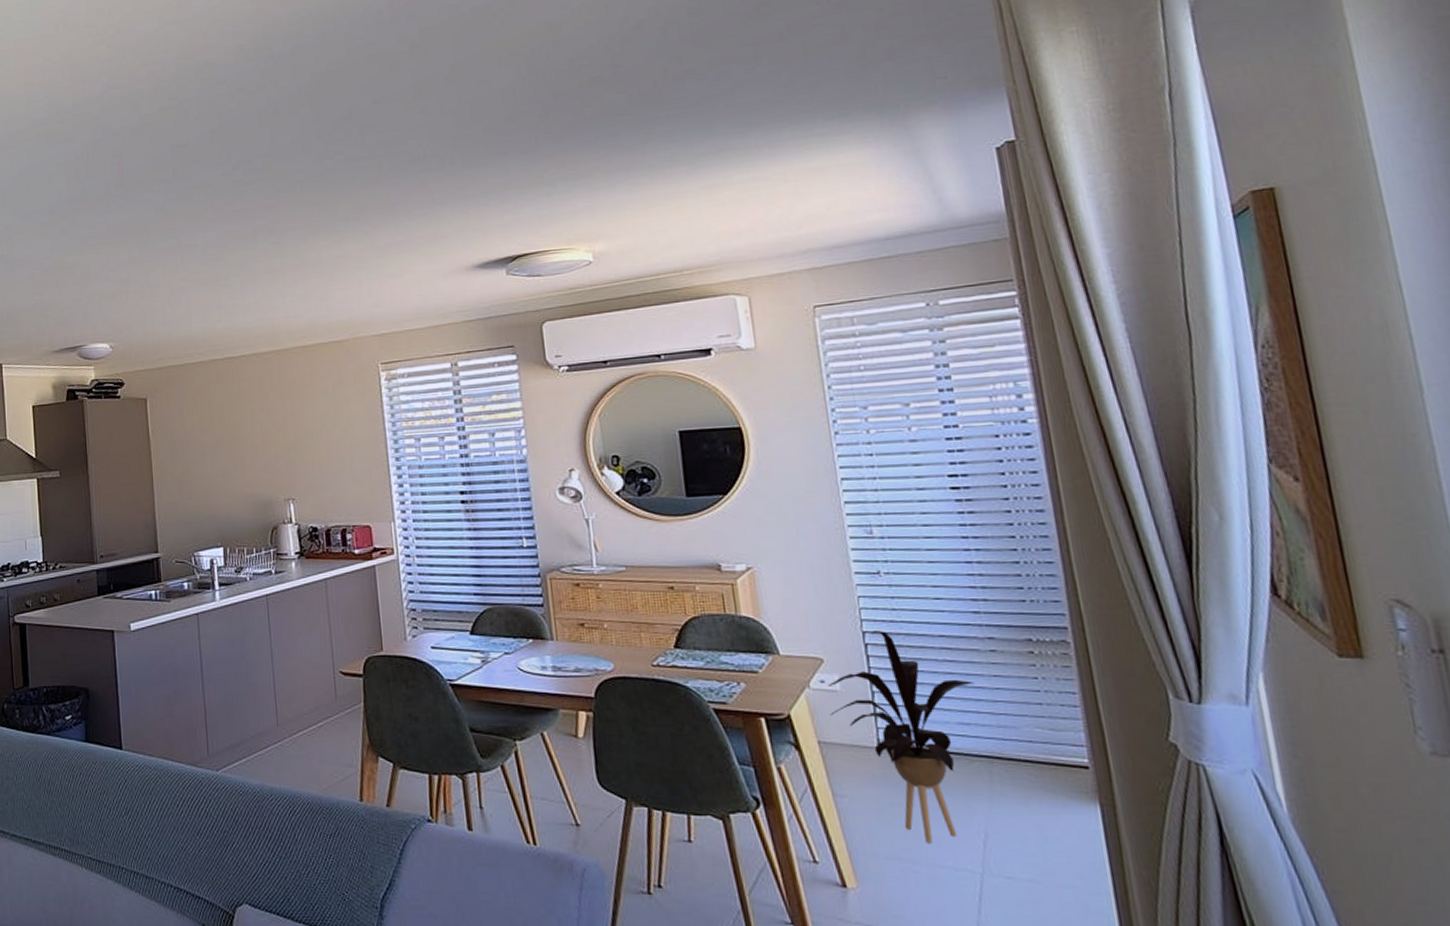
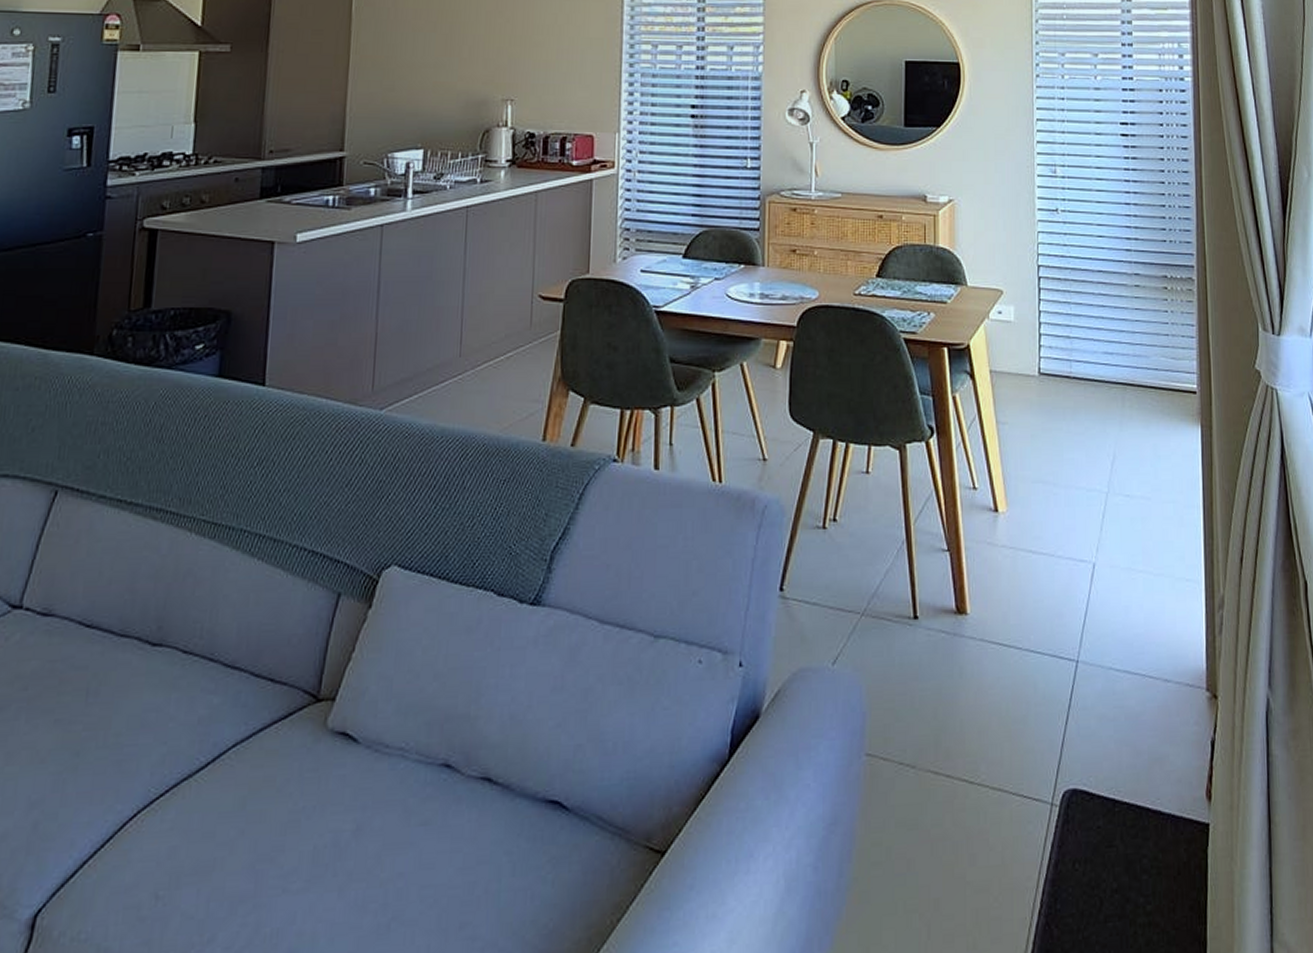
house plant: present [828,631,974,844] -> none [1002,265,1120,467]

